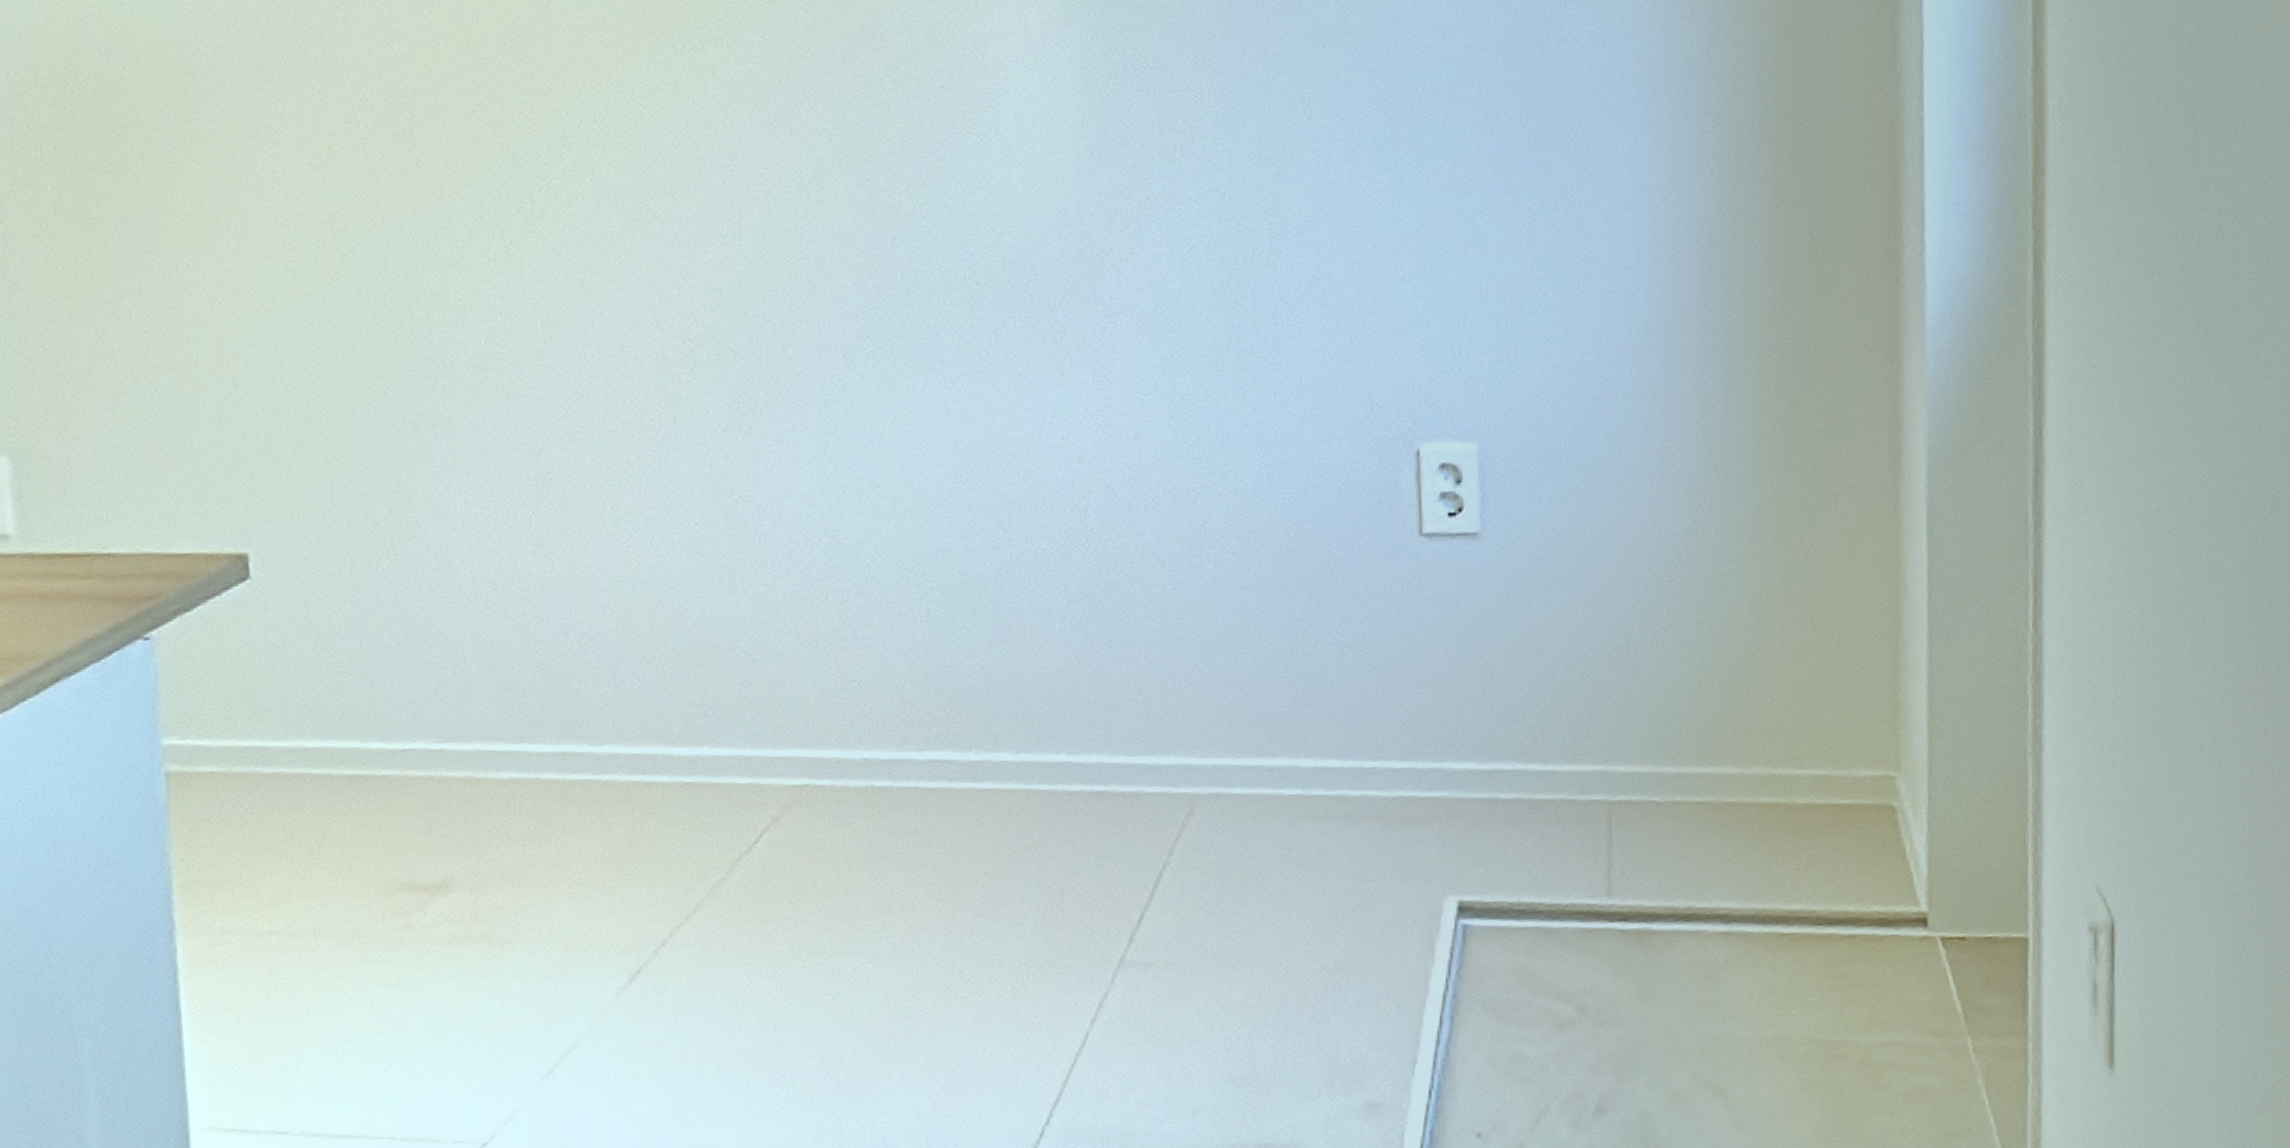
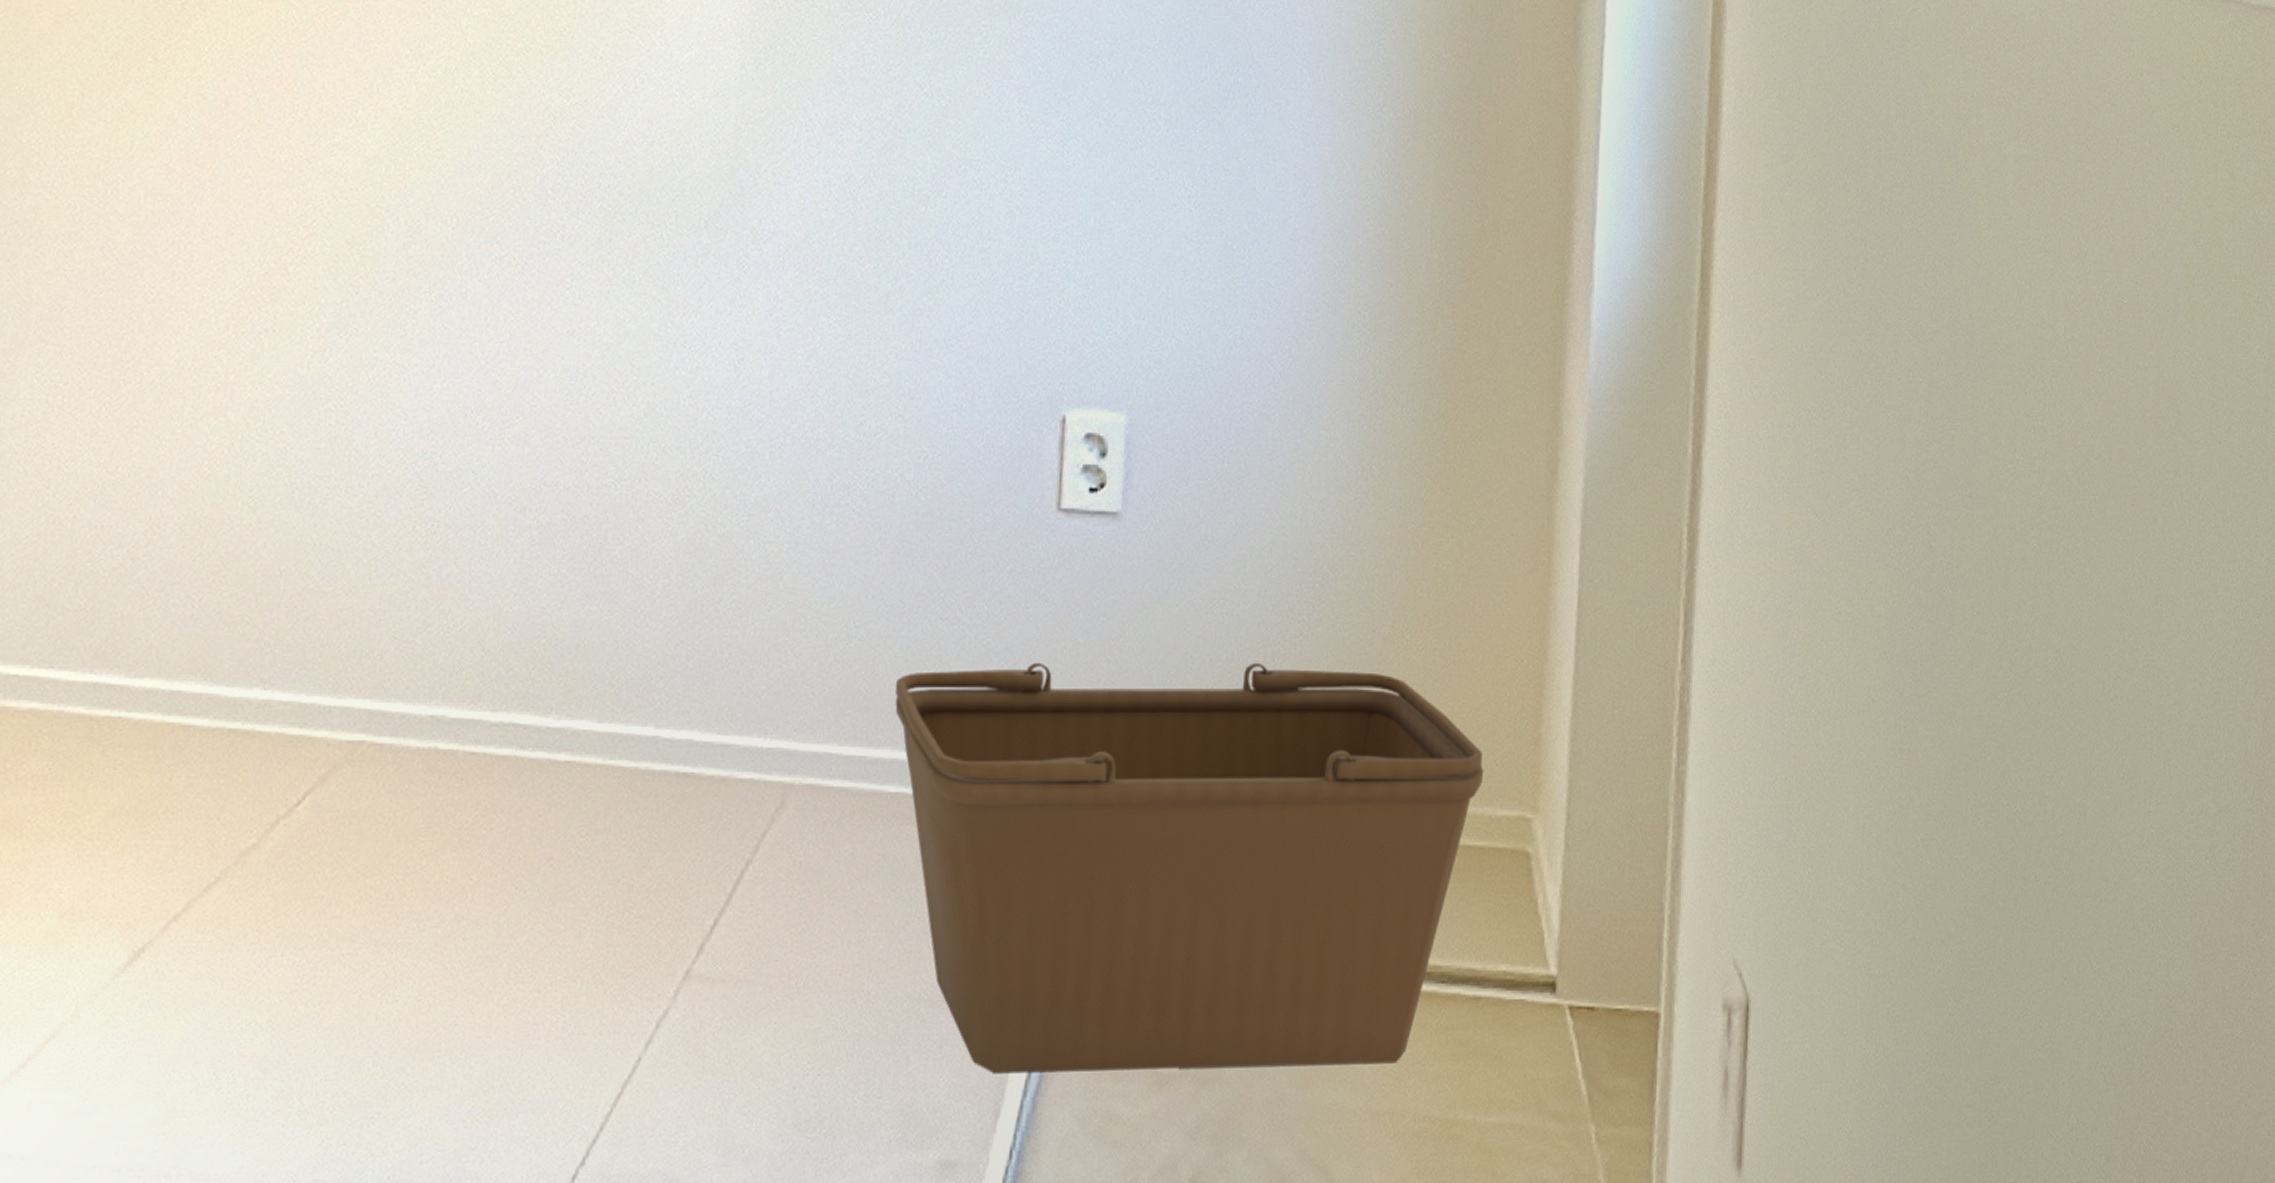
bicycle basket: none [1283,656,1846,1027] -> present [894,662,1484,1073]

